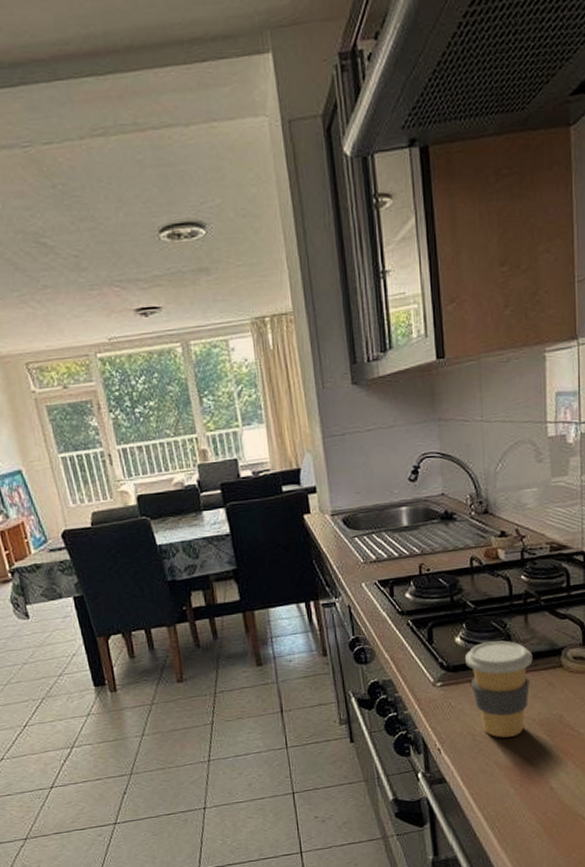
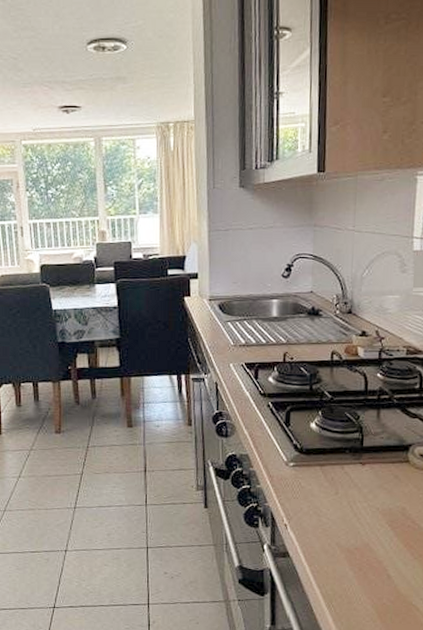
coffee cup: present [465,640,533,738] -> none [318,431,382,522]

